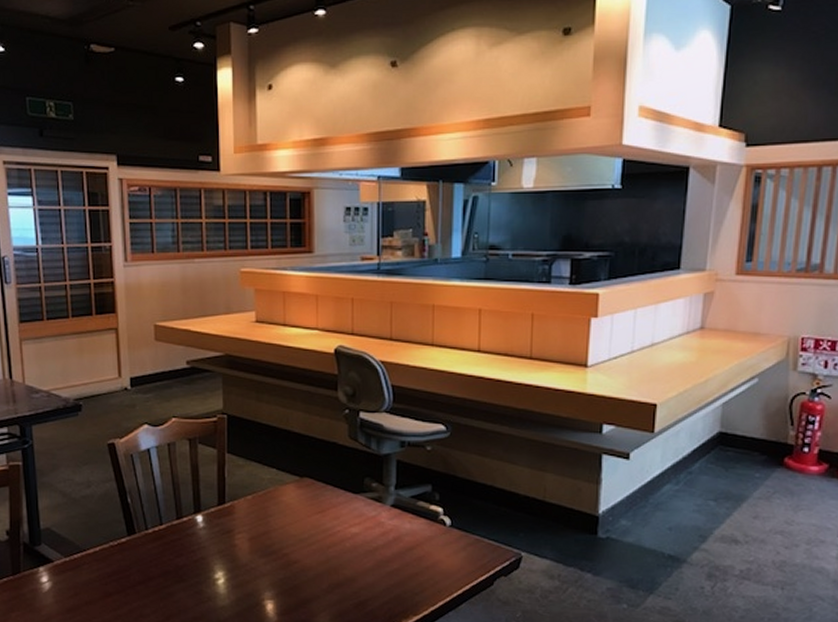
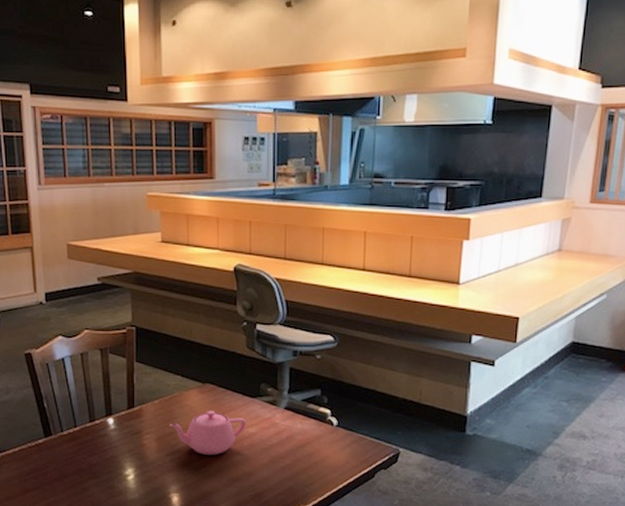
teapot: none [263,507,348,558] -> present [169,410,246,455]

